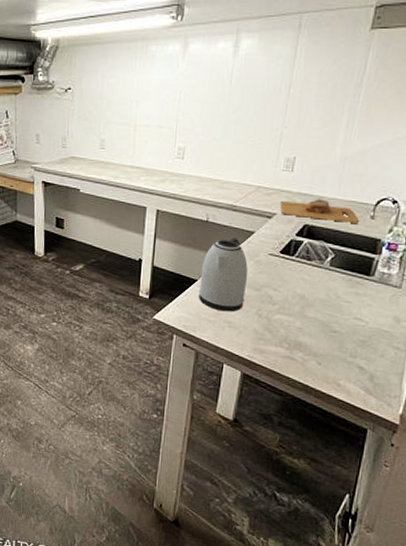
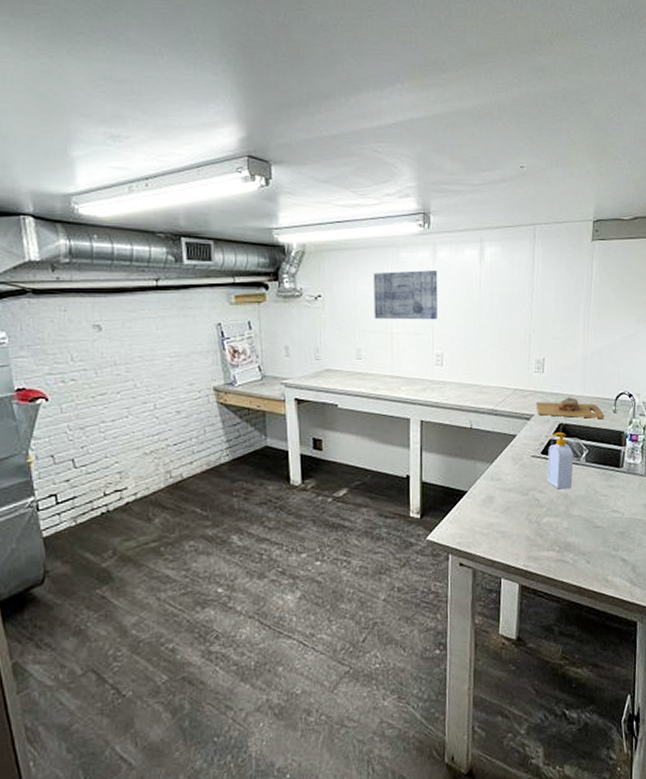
wall art: none [119,64,187,114] -> present [373,270,438,320]
kettle: present [199,238,248,312] -> none [470,443,515,522]
soap bottle: none [283,234,317,291] -> present [547,433,574,490]

